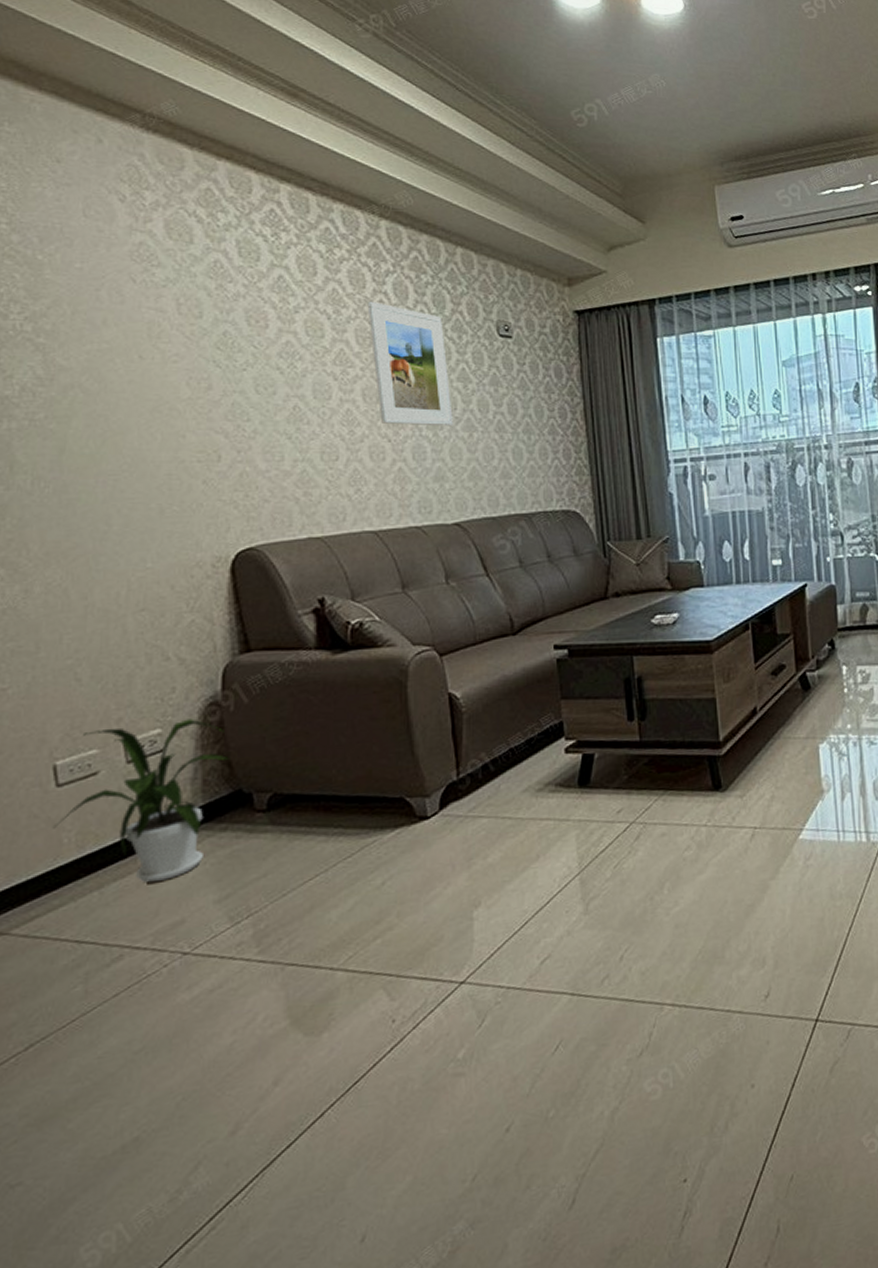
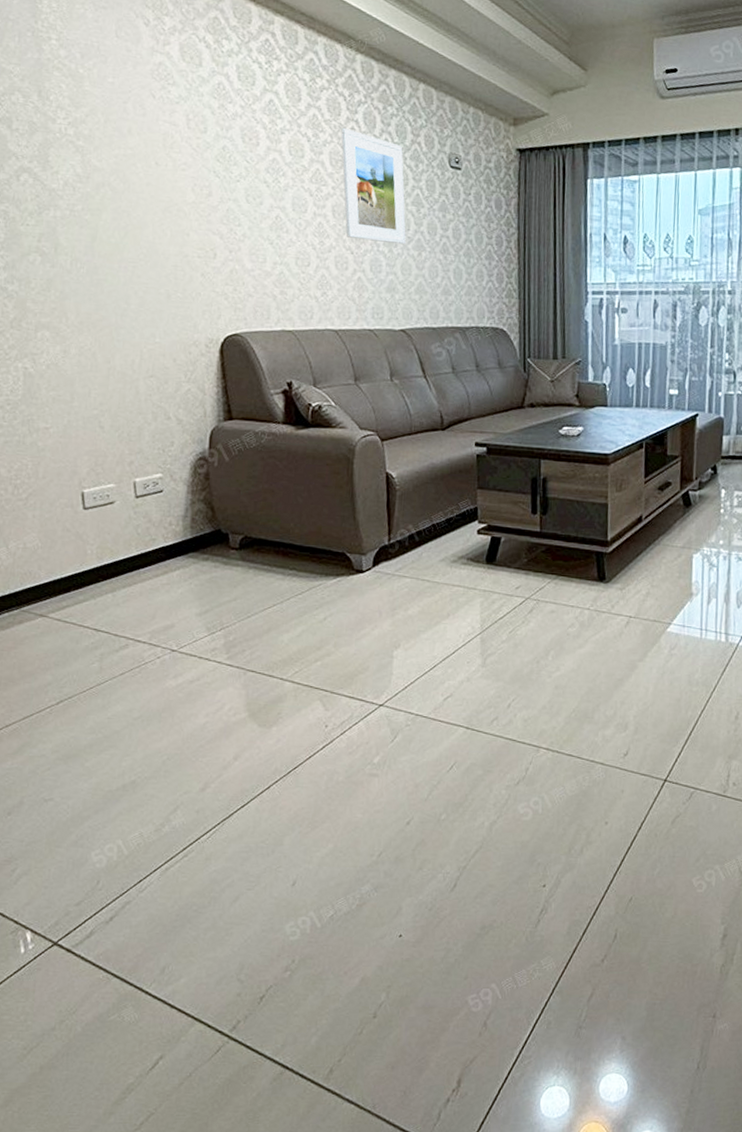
house plant: present [53,719,231,883] -> none [81,468,213,593]

